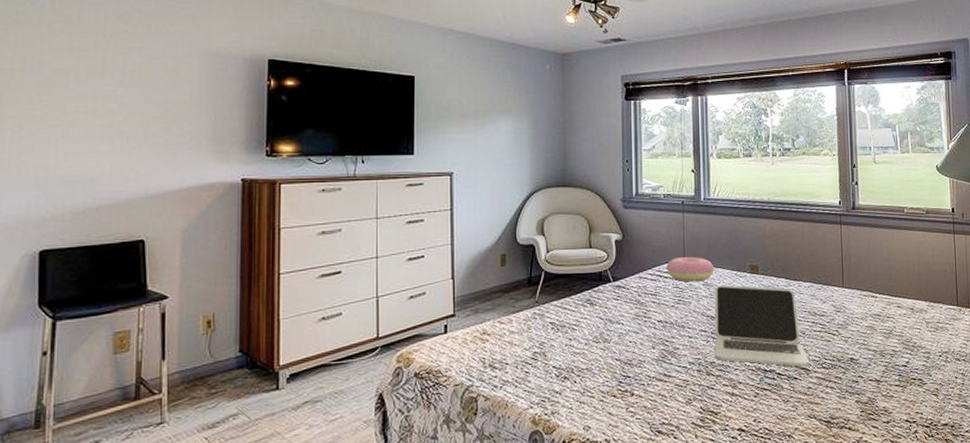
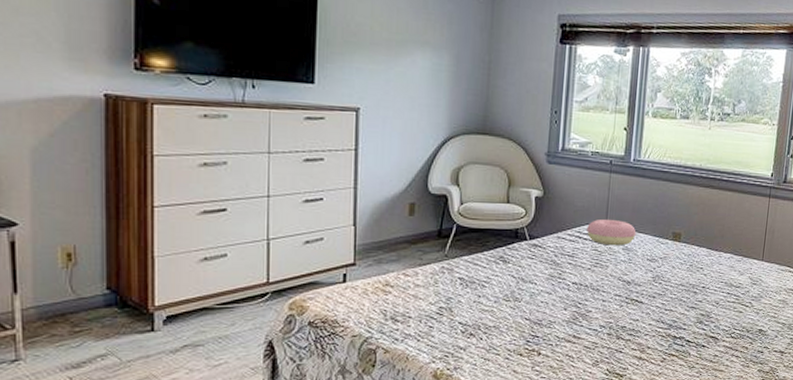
laptop: present [714,285,810,367] -> none [626,250,720,336]

